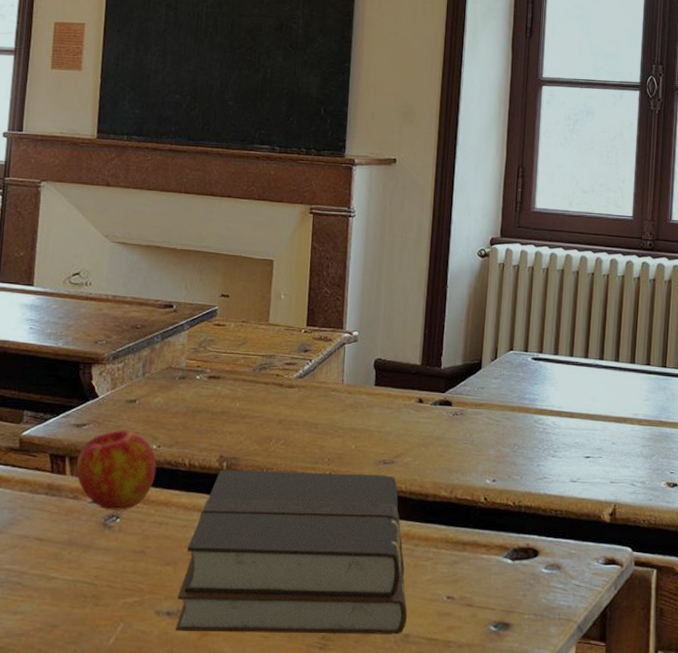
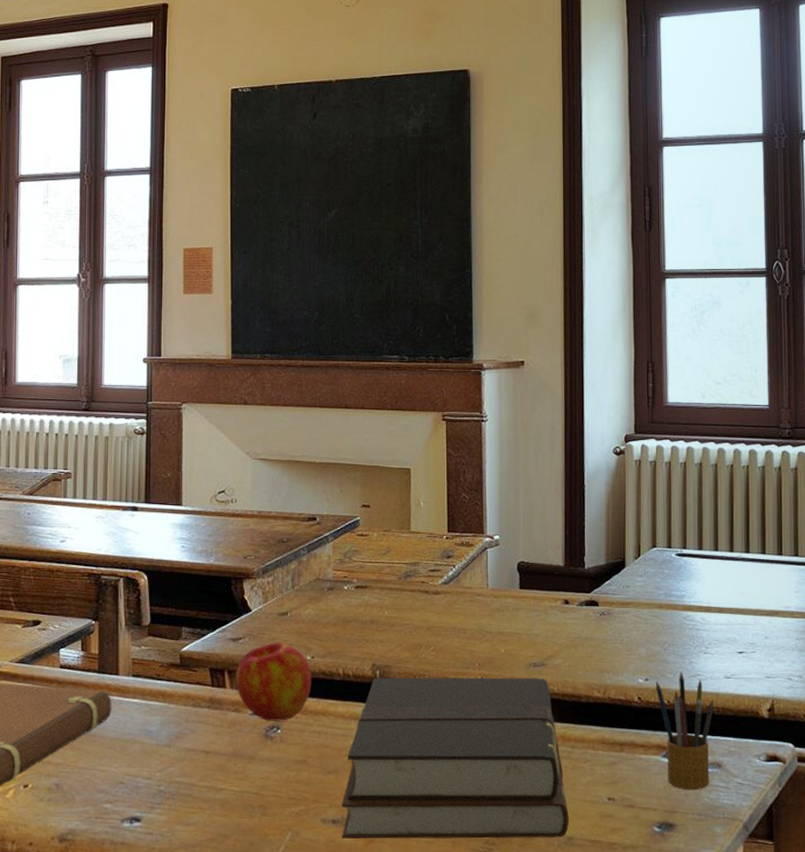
pencil box: none [502,473,558,591] -> present [655,671,713,791]

